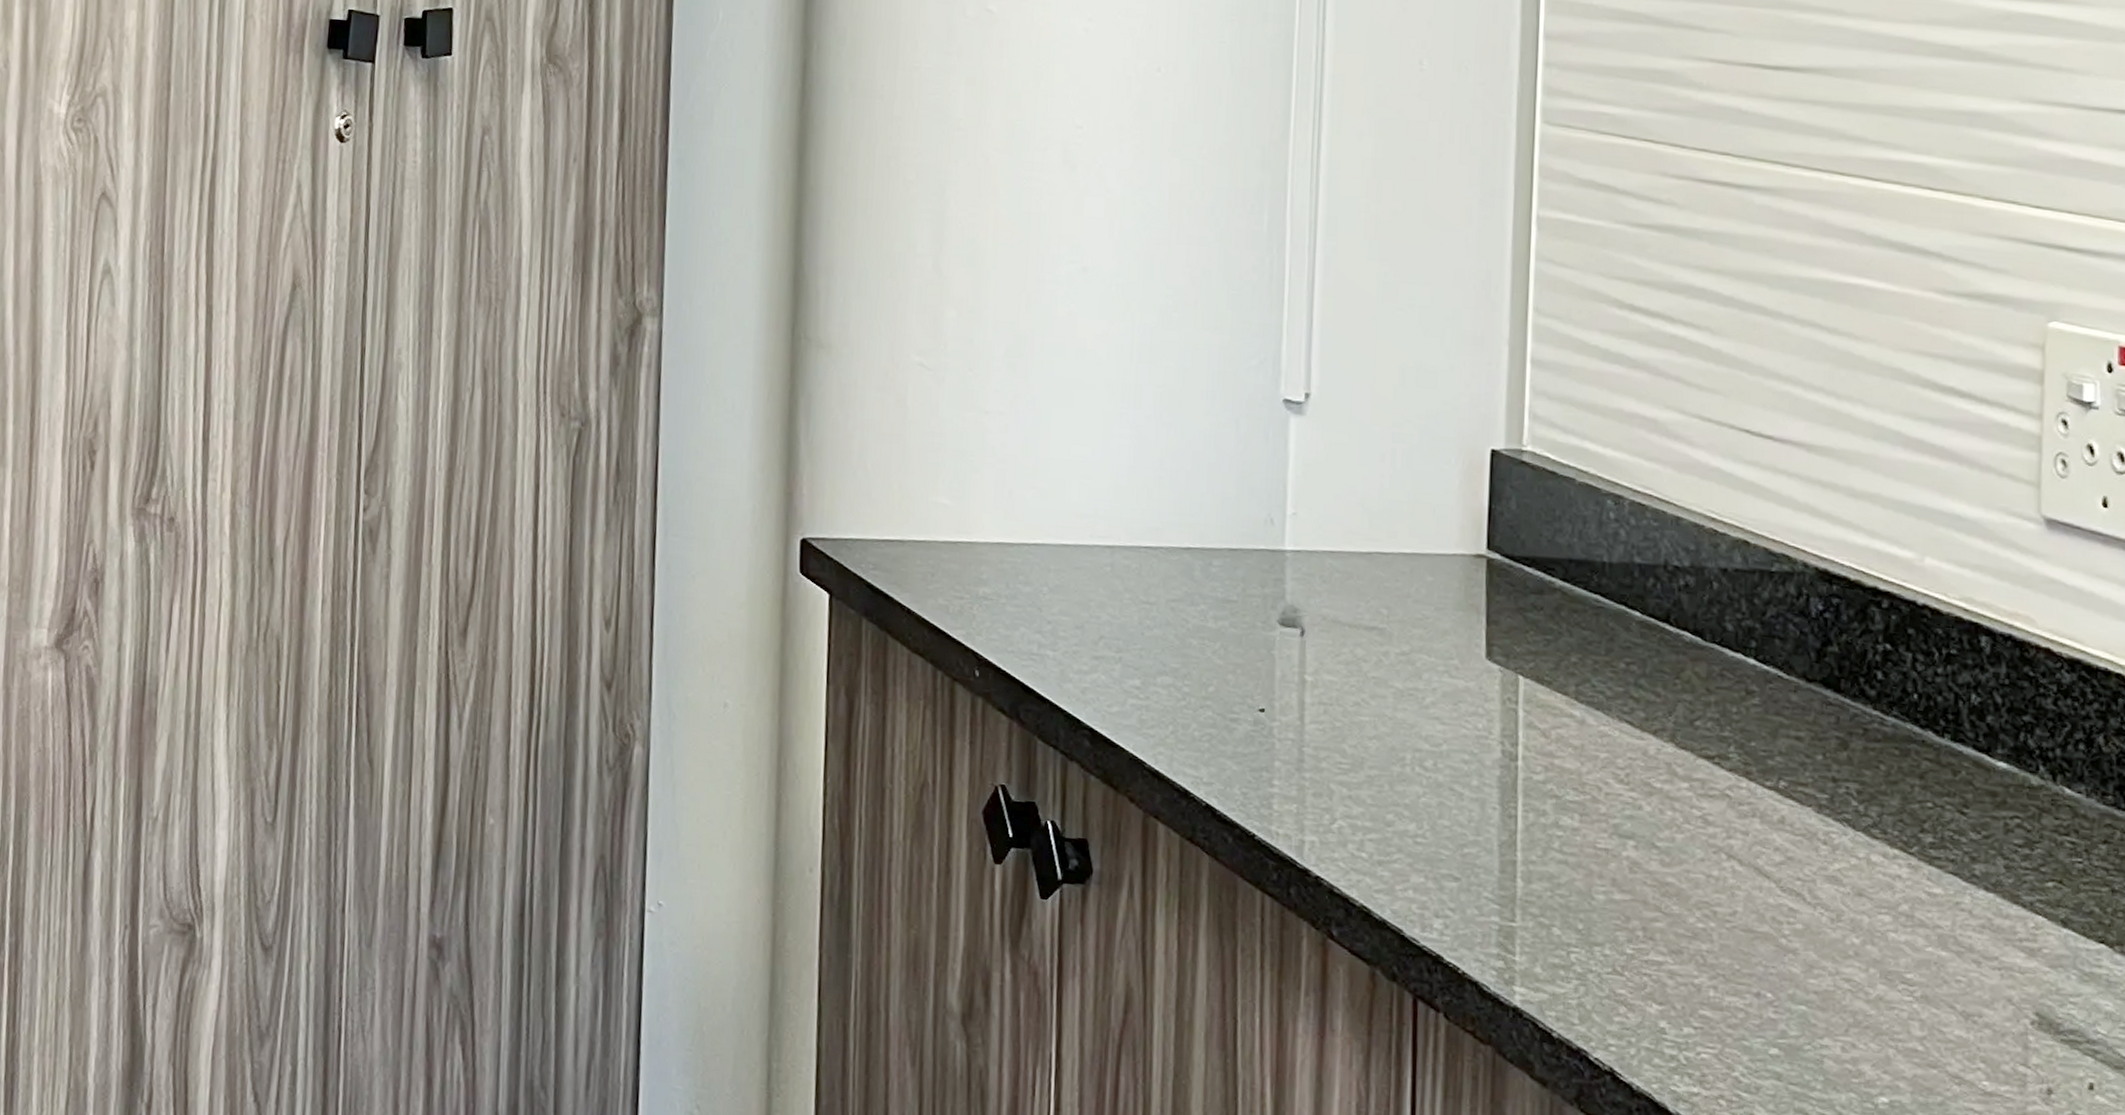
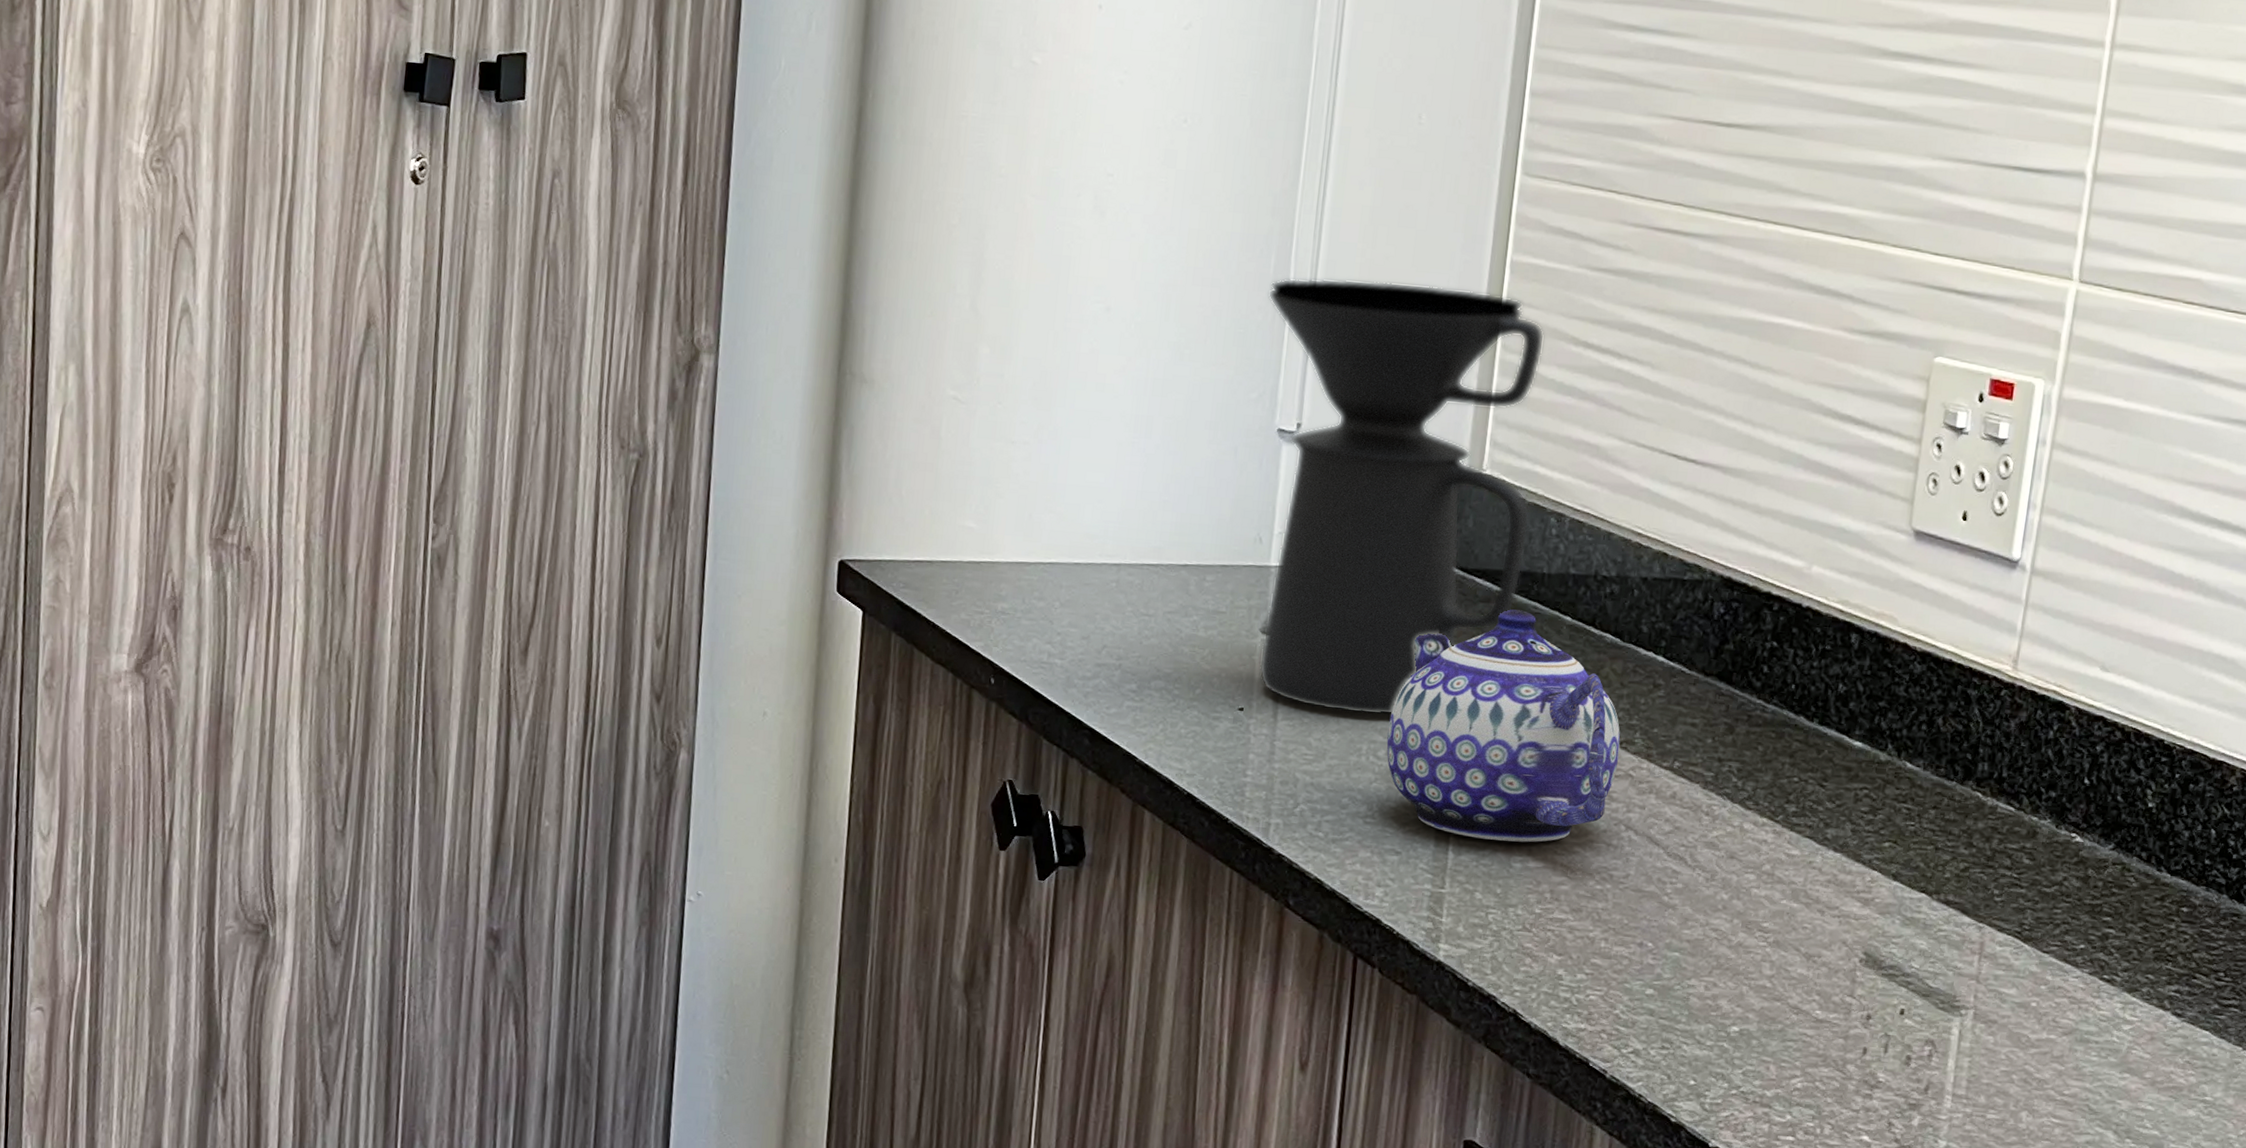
coffee maker: none [1262,235,1583,720] -> present [1259,278,1545,716]
teapot: none [1434,600,1712,871] -> present [1386,607,1621,842]

